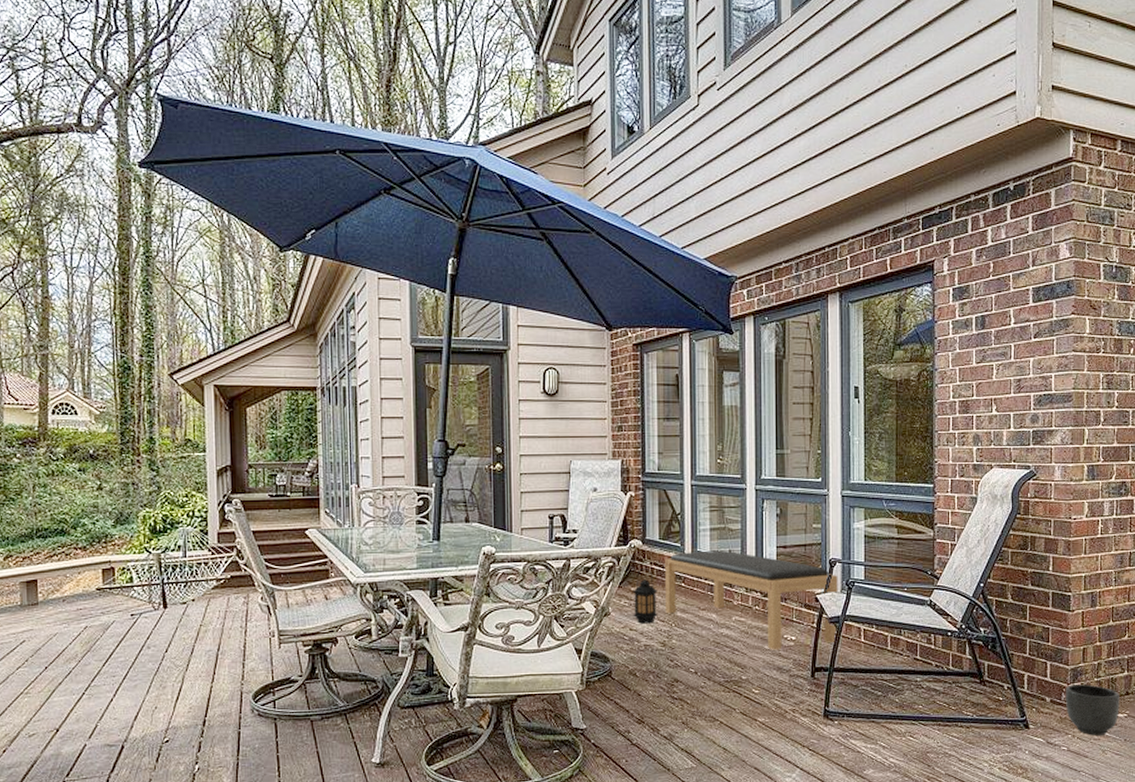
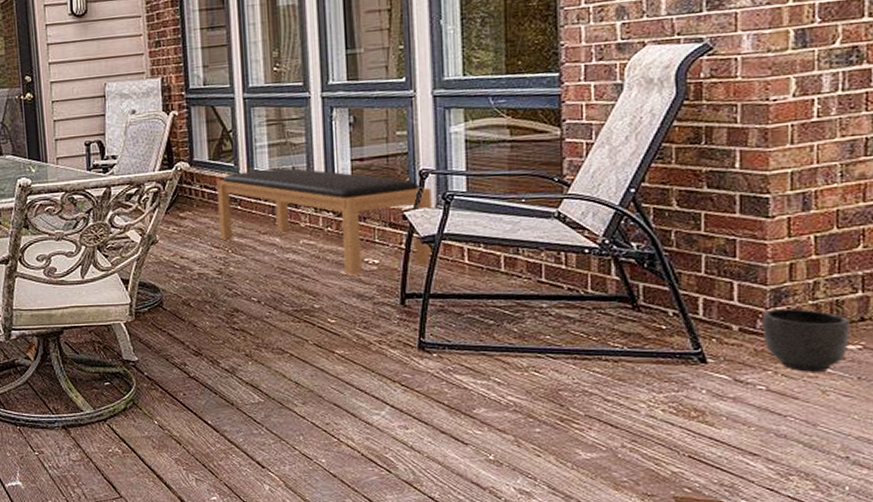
lantern: present [633,569,658,624] -> none [182,192,212,251]

